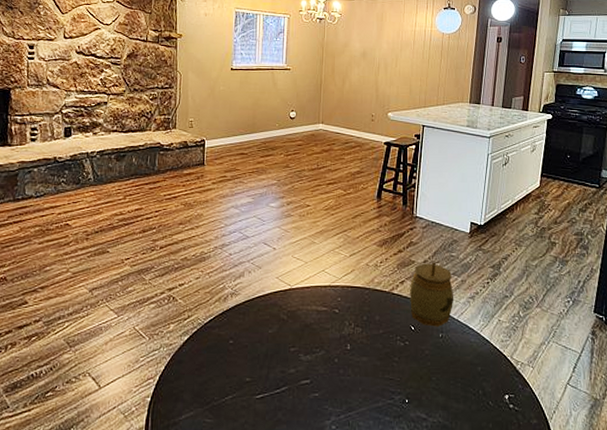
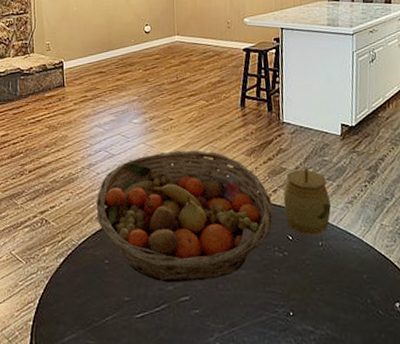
fruit basket: none [225,237,399,366] -> present [96,150,274,282]

